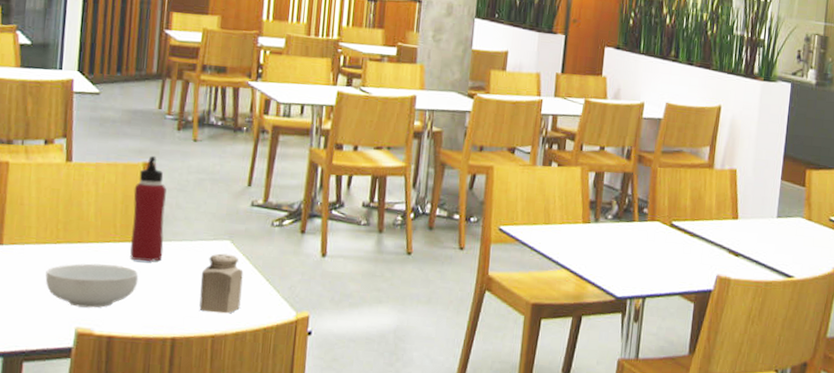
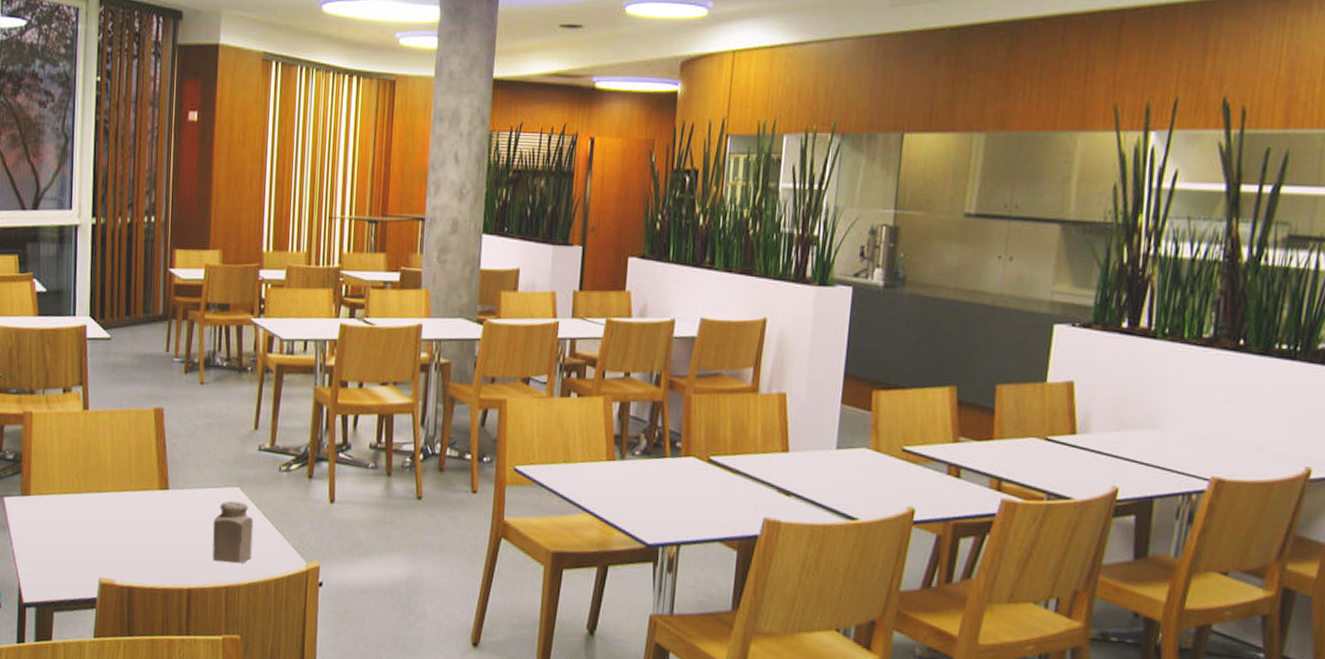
cereal bowl: present [45,263,139,308] -> none [70,513,155,558]
water bottle: present [130,155,167,262] -> none [145,400,177,511]

